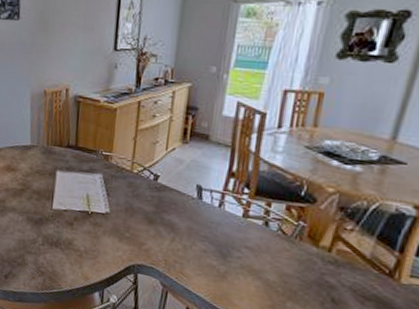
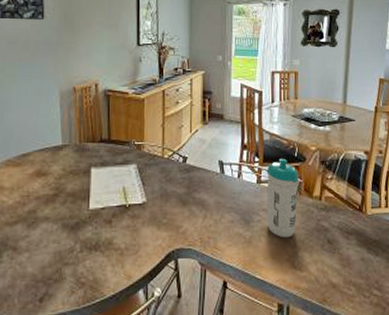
water bottle: none [248,194,303,284] -> present [266,158,298,238]

